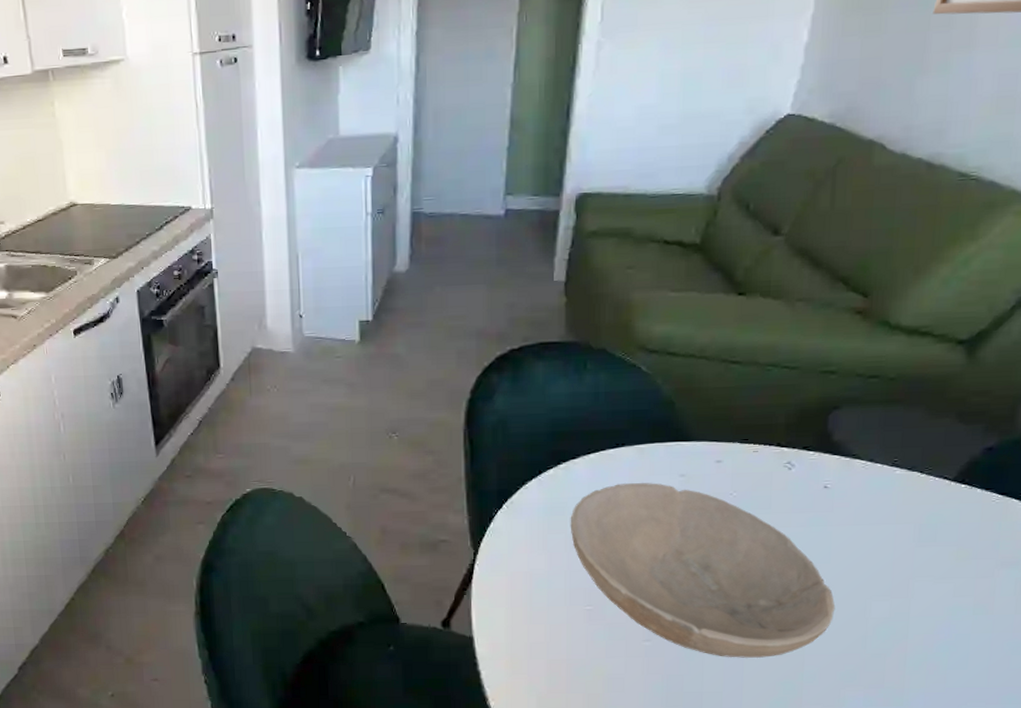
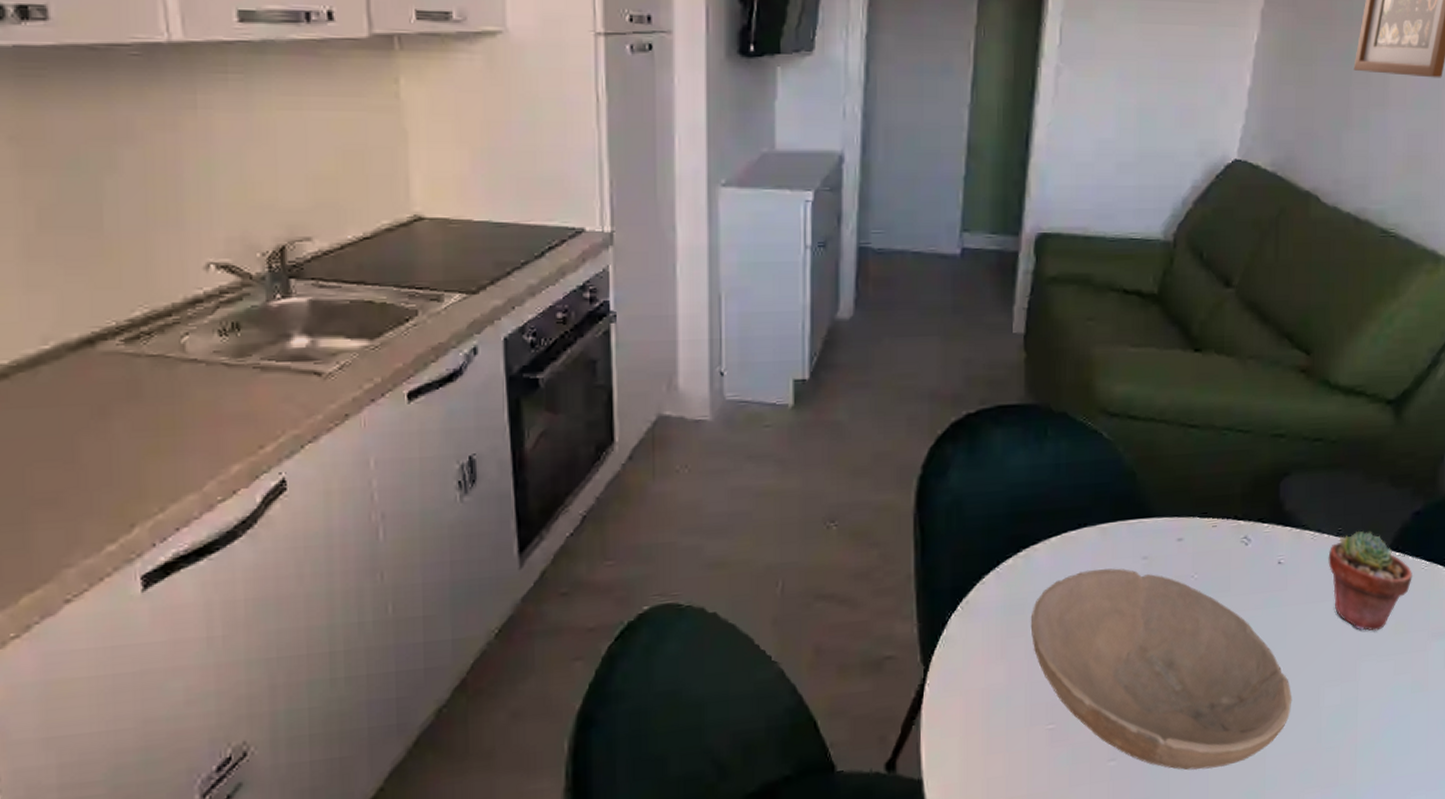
potted succulent: none [881,463,982,555] -> present [1328,531,1413,631]

